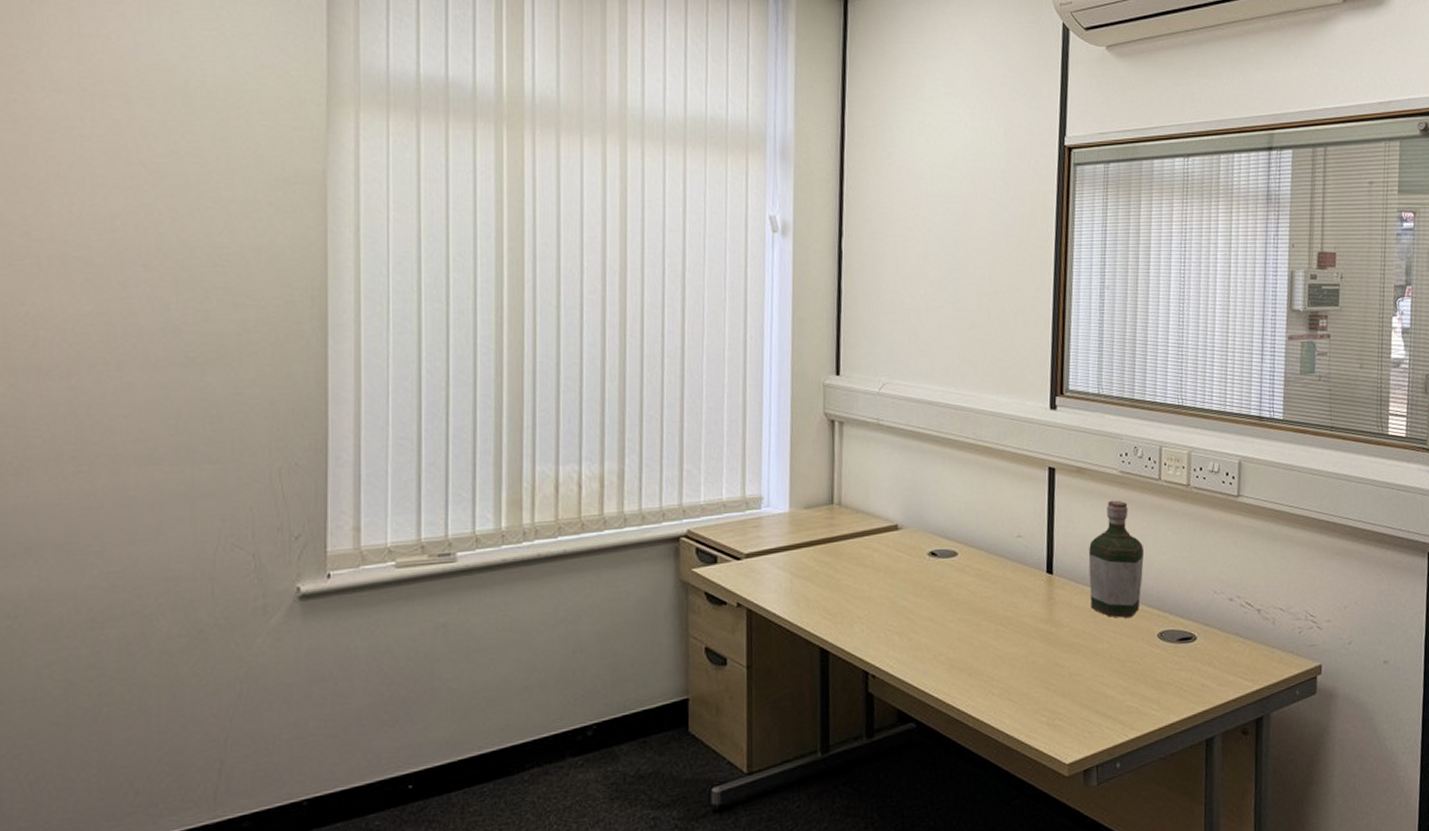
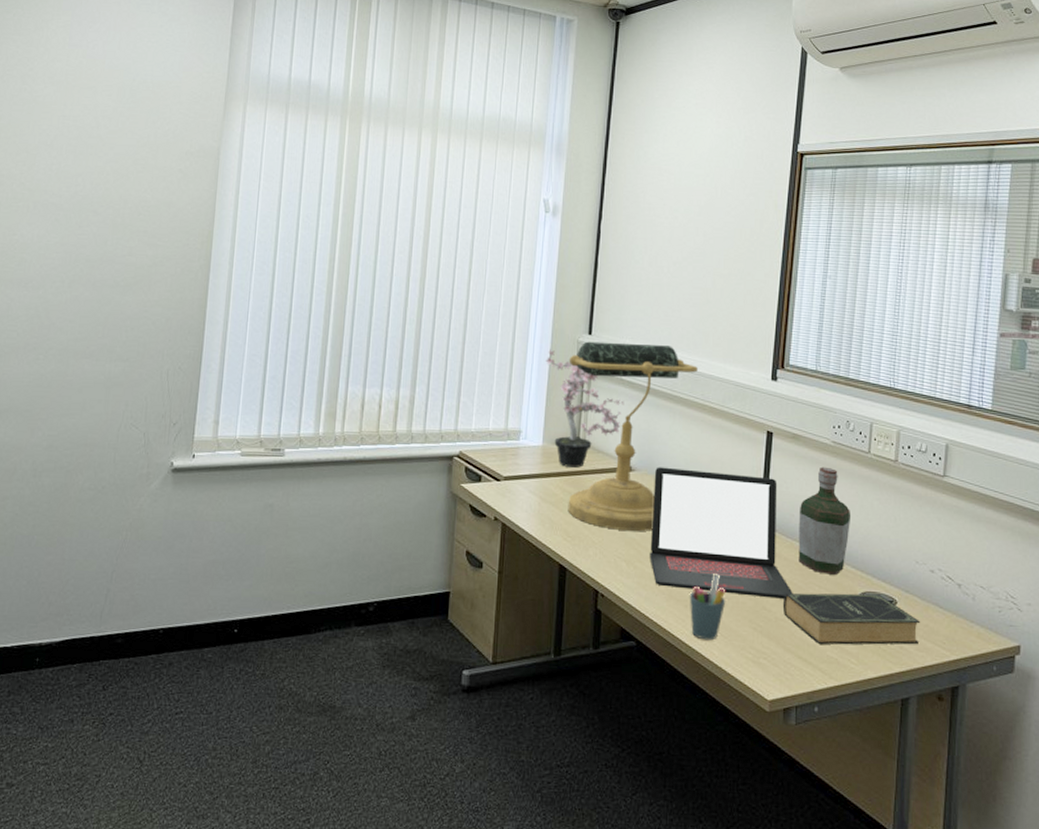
potted plant: none [786,396,884,534] -> present [545,349,624,468]
desk lamp: none [814,380,968,600] -> present [568,341,699,531]
laptop: none [924,519,1087,657] -> present [650,467,793,599]
pen holder: none [973,633,1015,710] -> present [689,574,726,641]
book: none [1076,632,1222,694] -> present [782,593,921,645]

